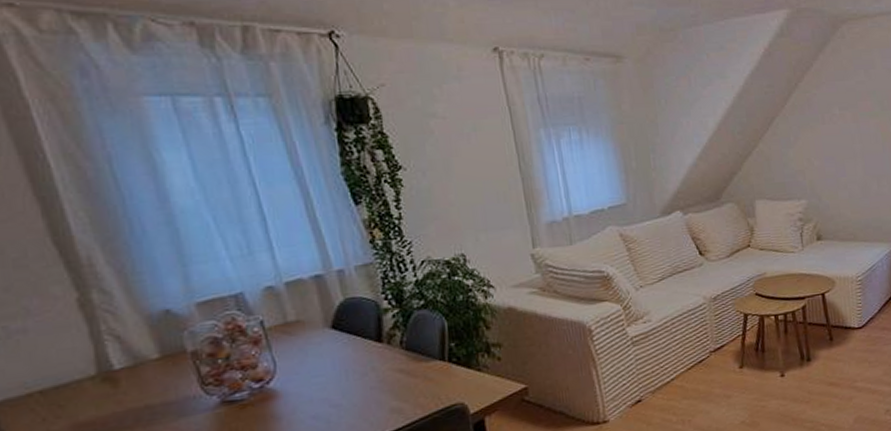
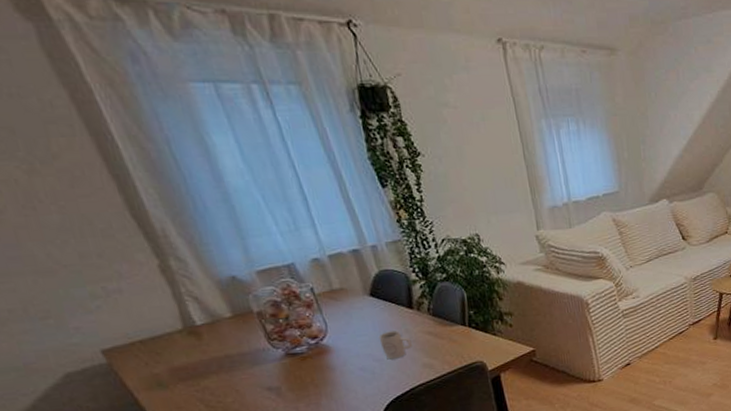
mug: none [338,369,379,405] -> present [378,331,412,360]

